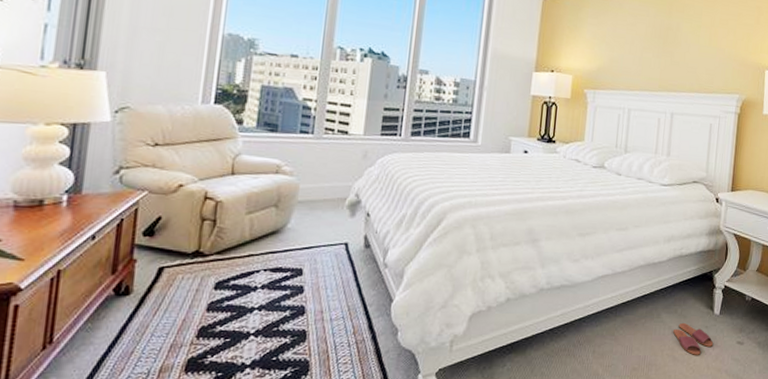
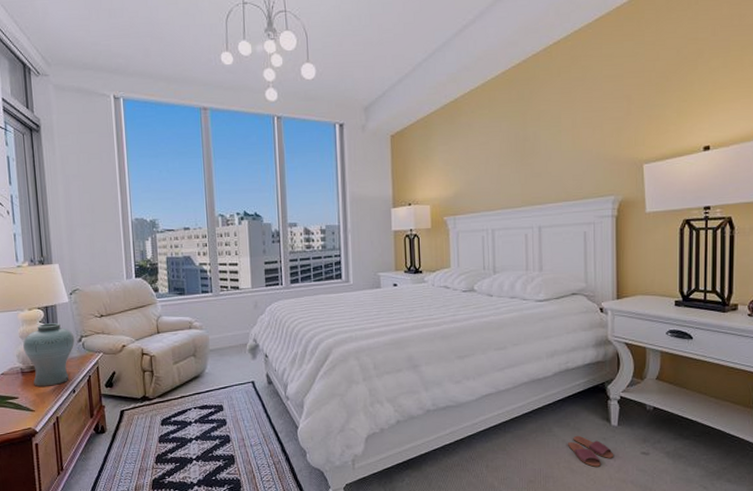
vase: none [25,145,110,230] -> present [23,323,75,388]

